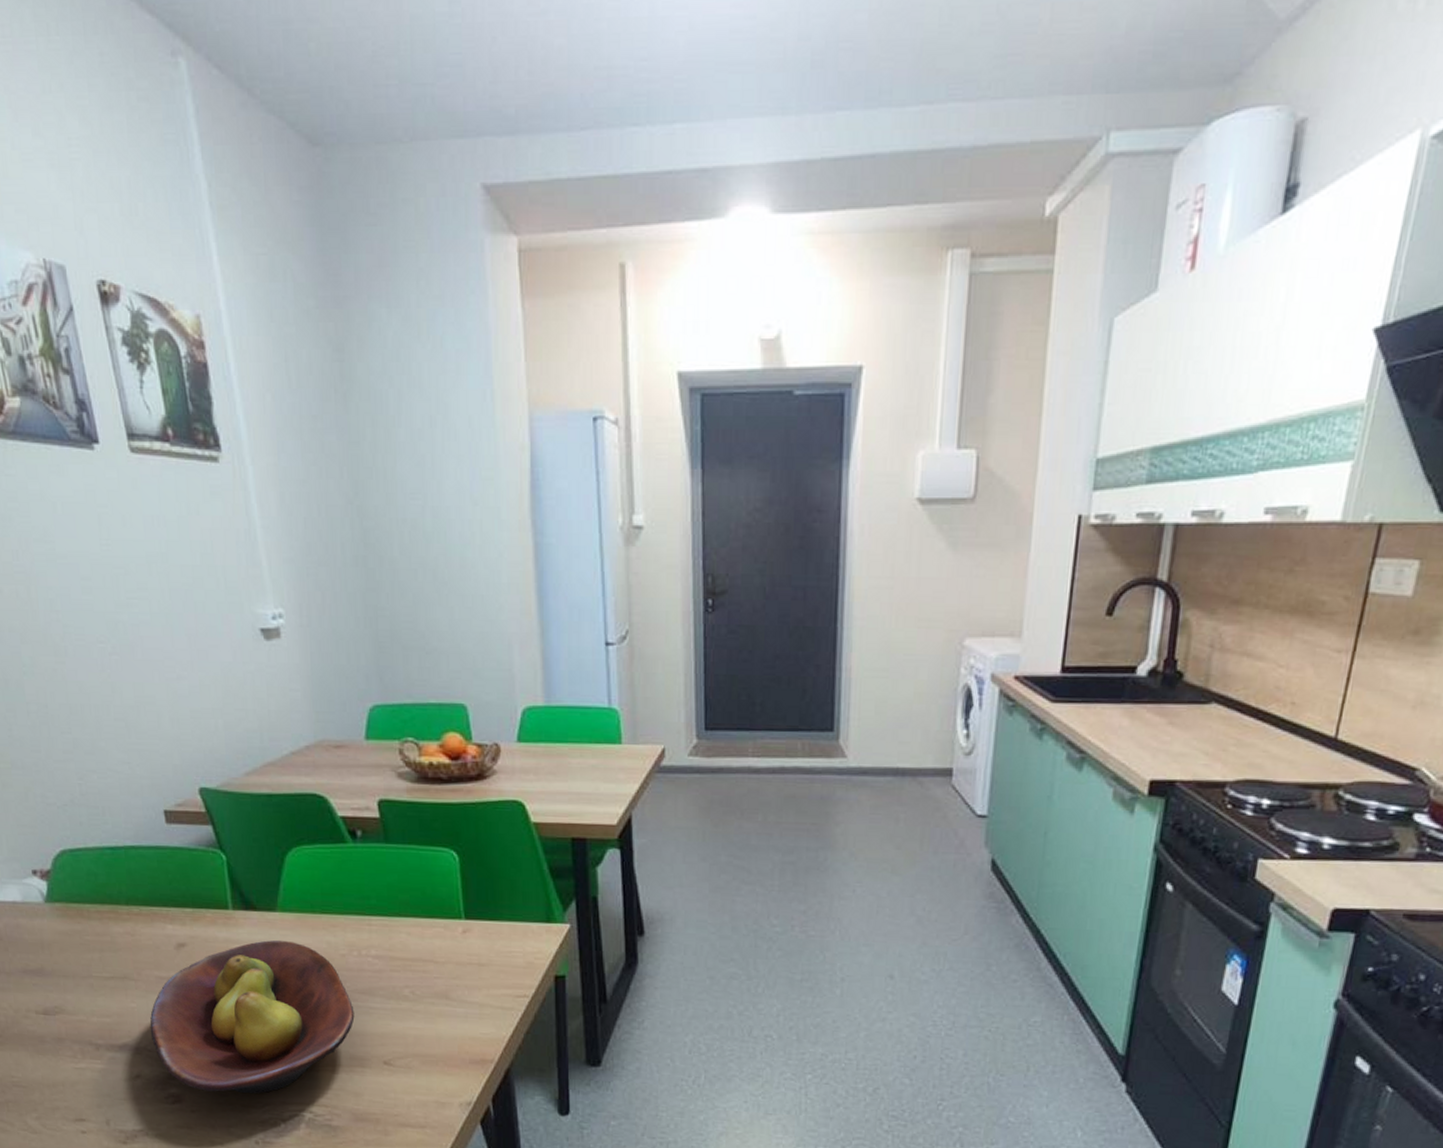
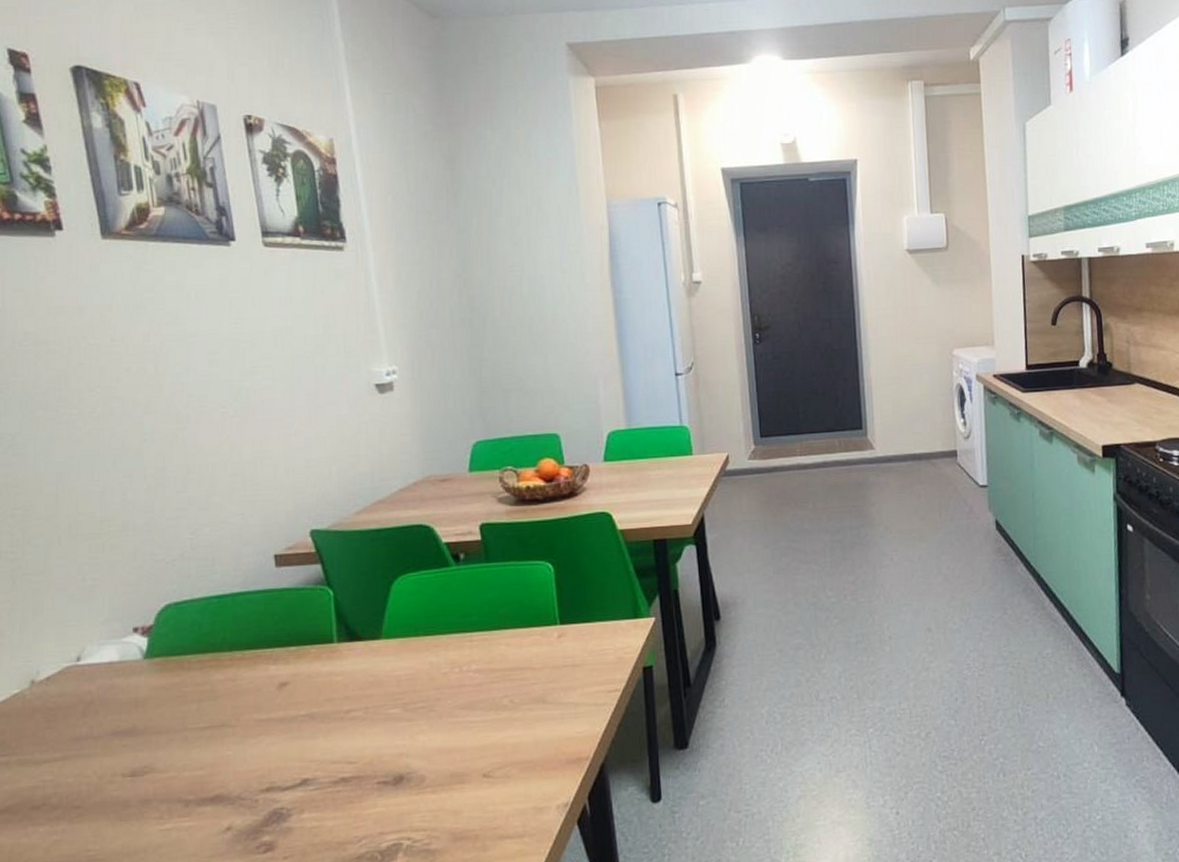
fruit bowl: present [150,939,355,1094] -> none [245,666,455,834]

